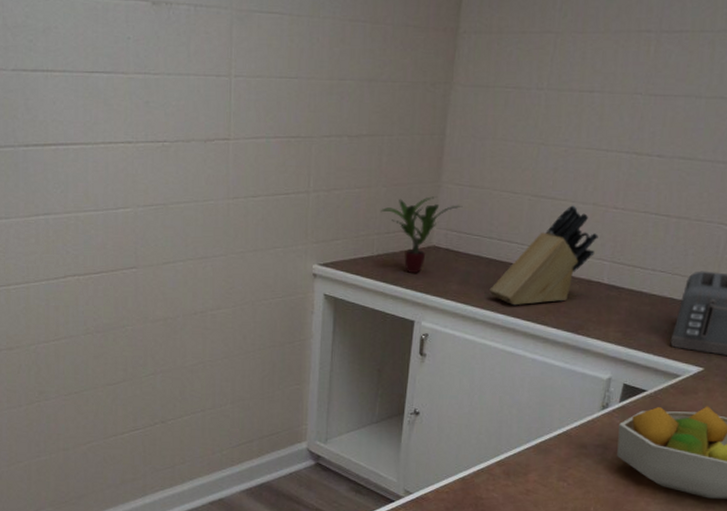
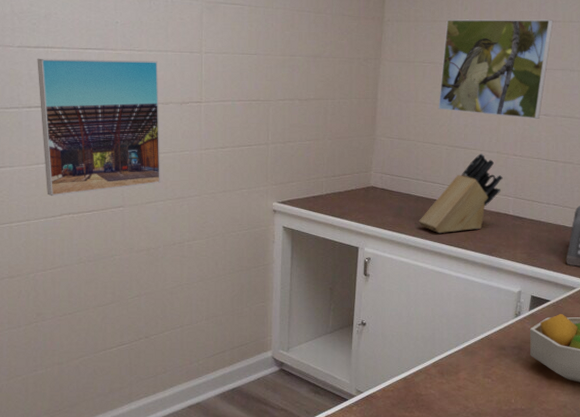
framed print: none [35,84,181,255] -> present [37,58,161,197]
potted plant: present [381,196,463,273] -> none [327,147,394,208]
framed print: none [522,28,679,161] -> present [438,19,553,119]

